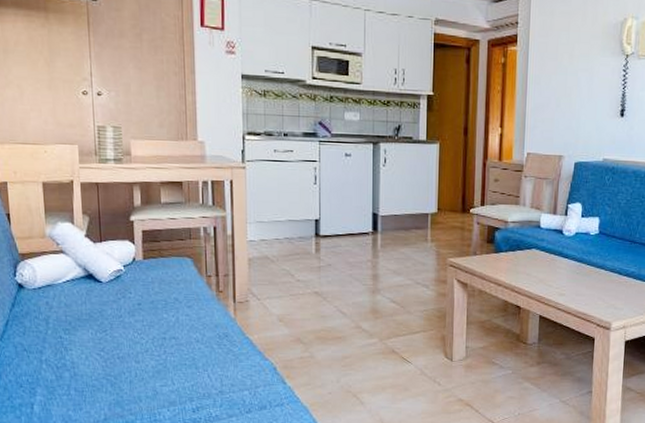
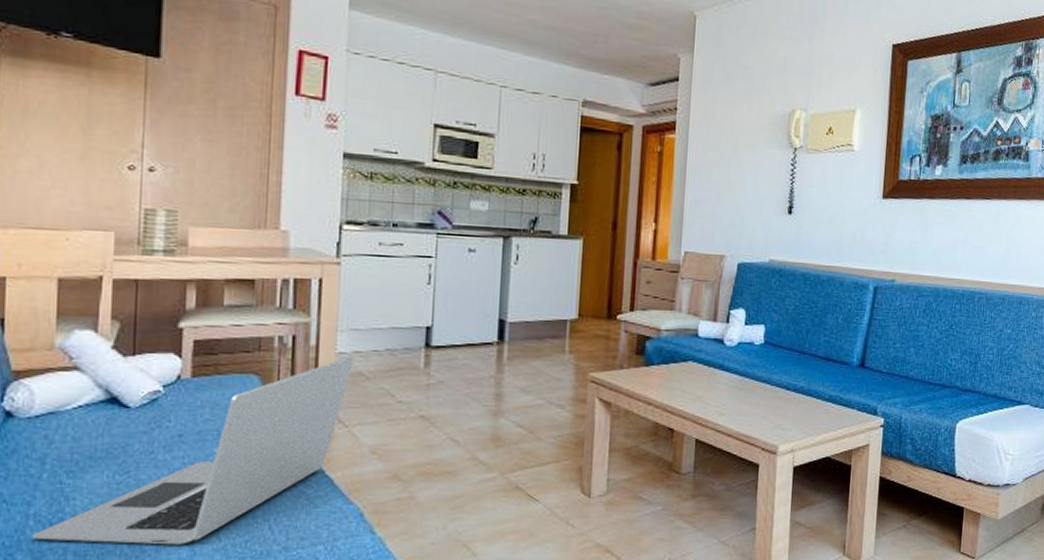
laptop: none [45,243,261,386] -> present [31,356,354,545]

